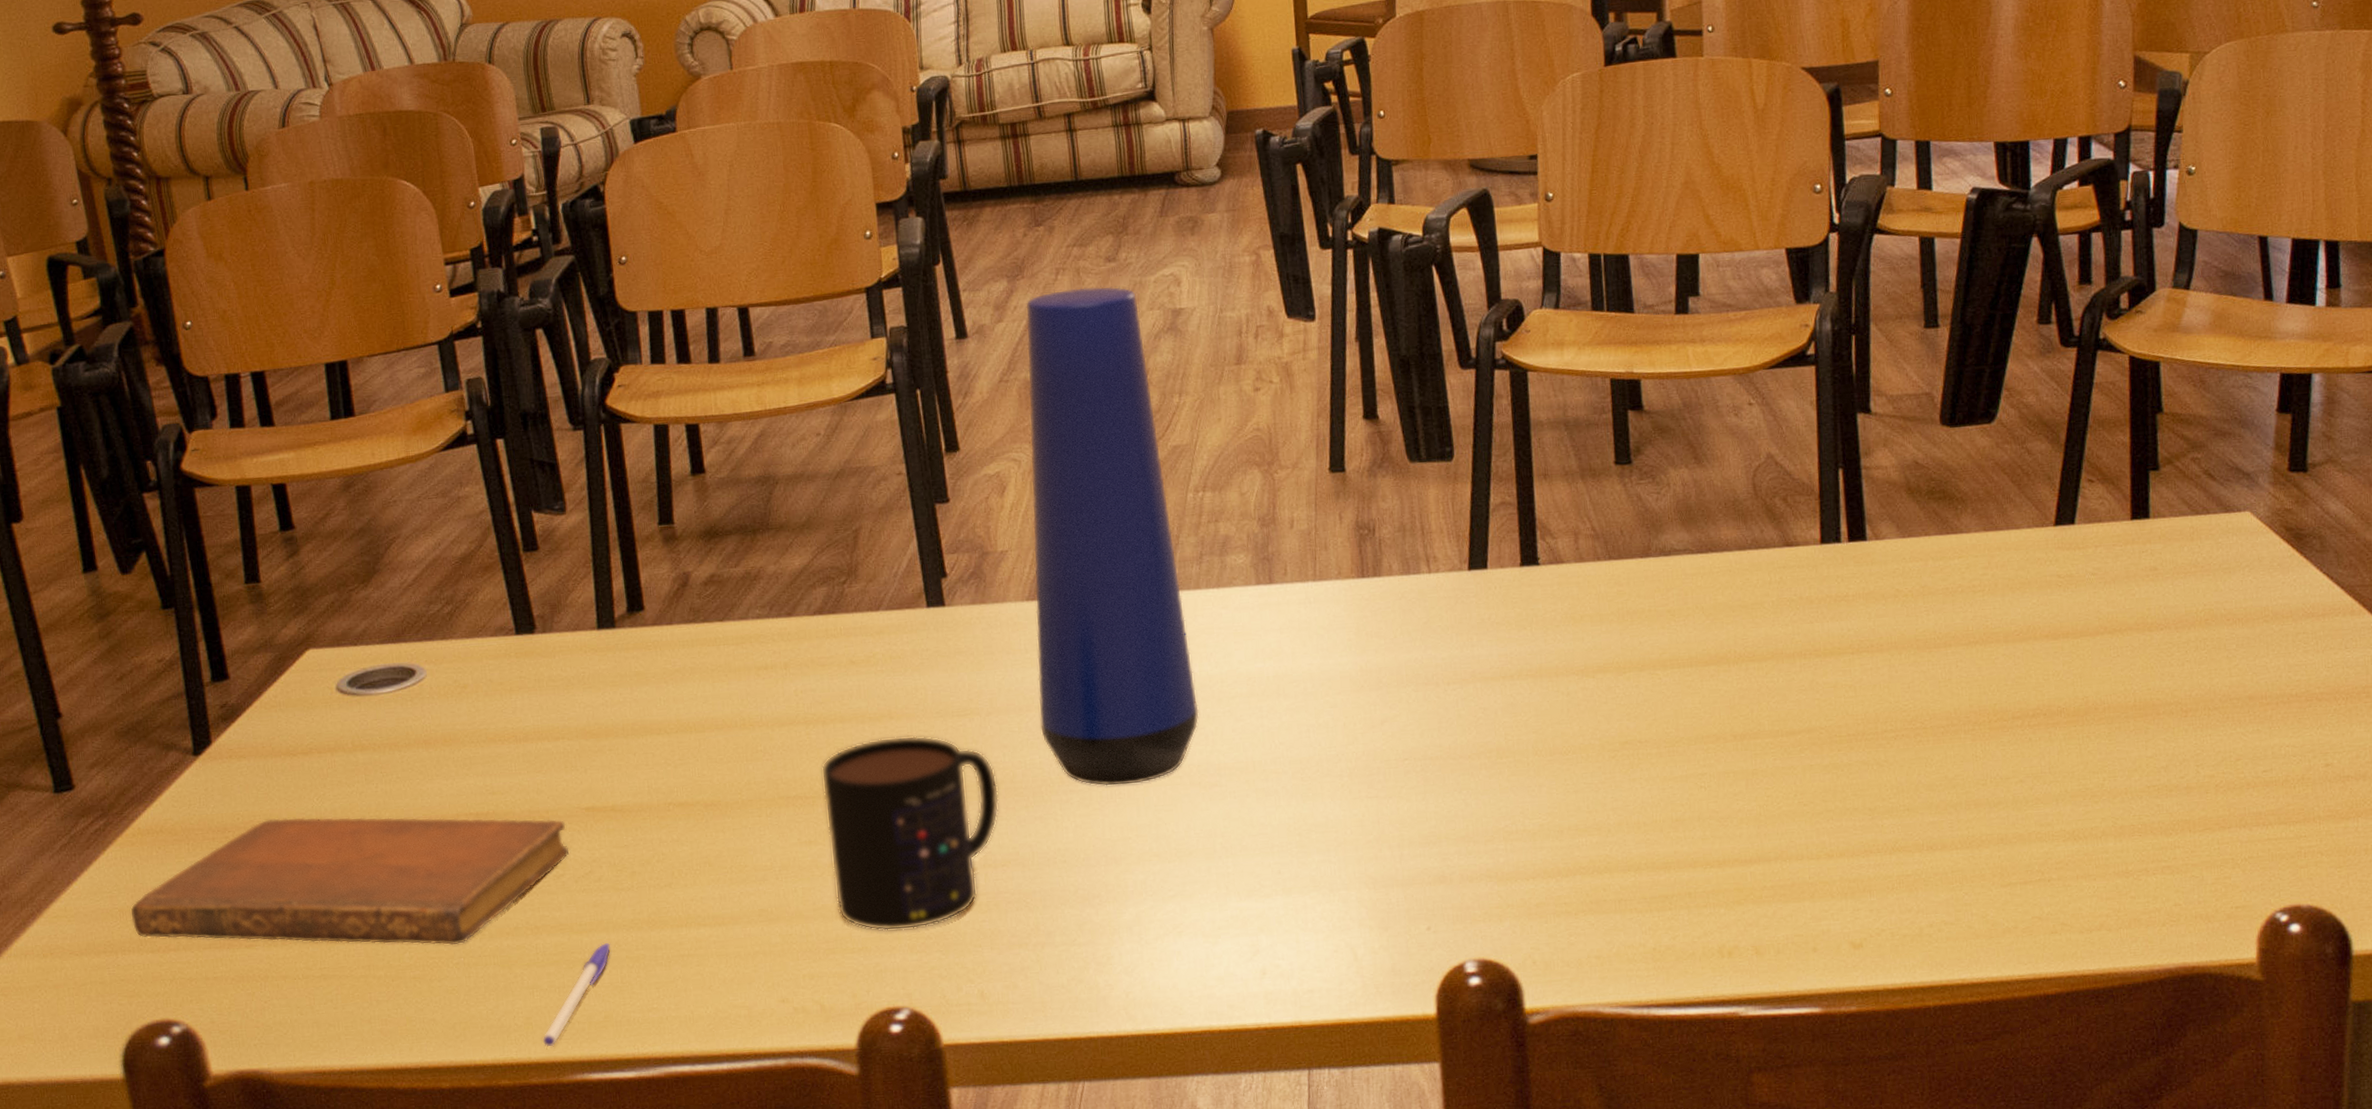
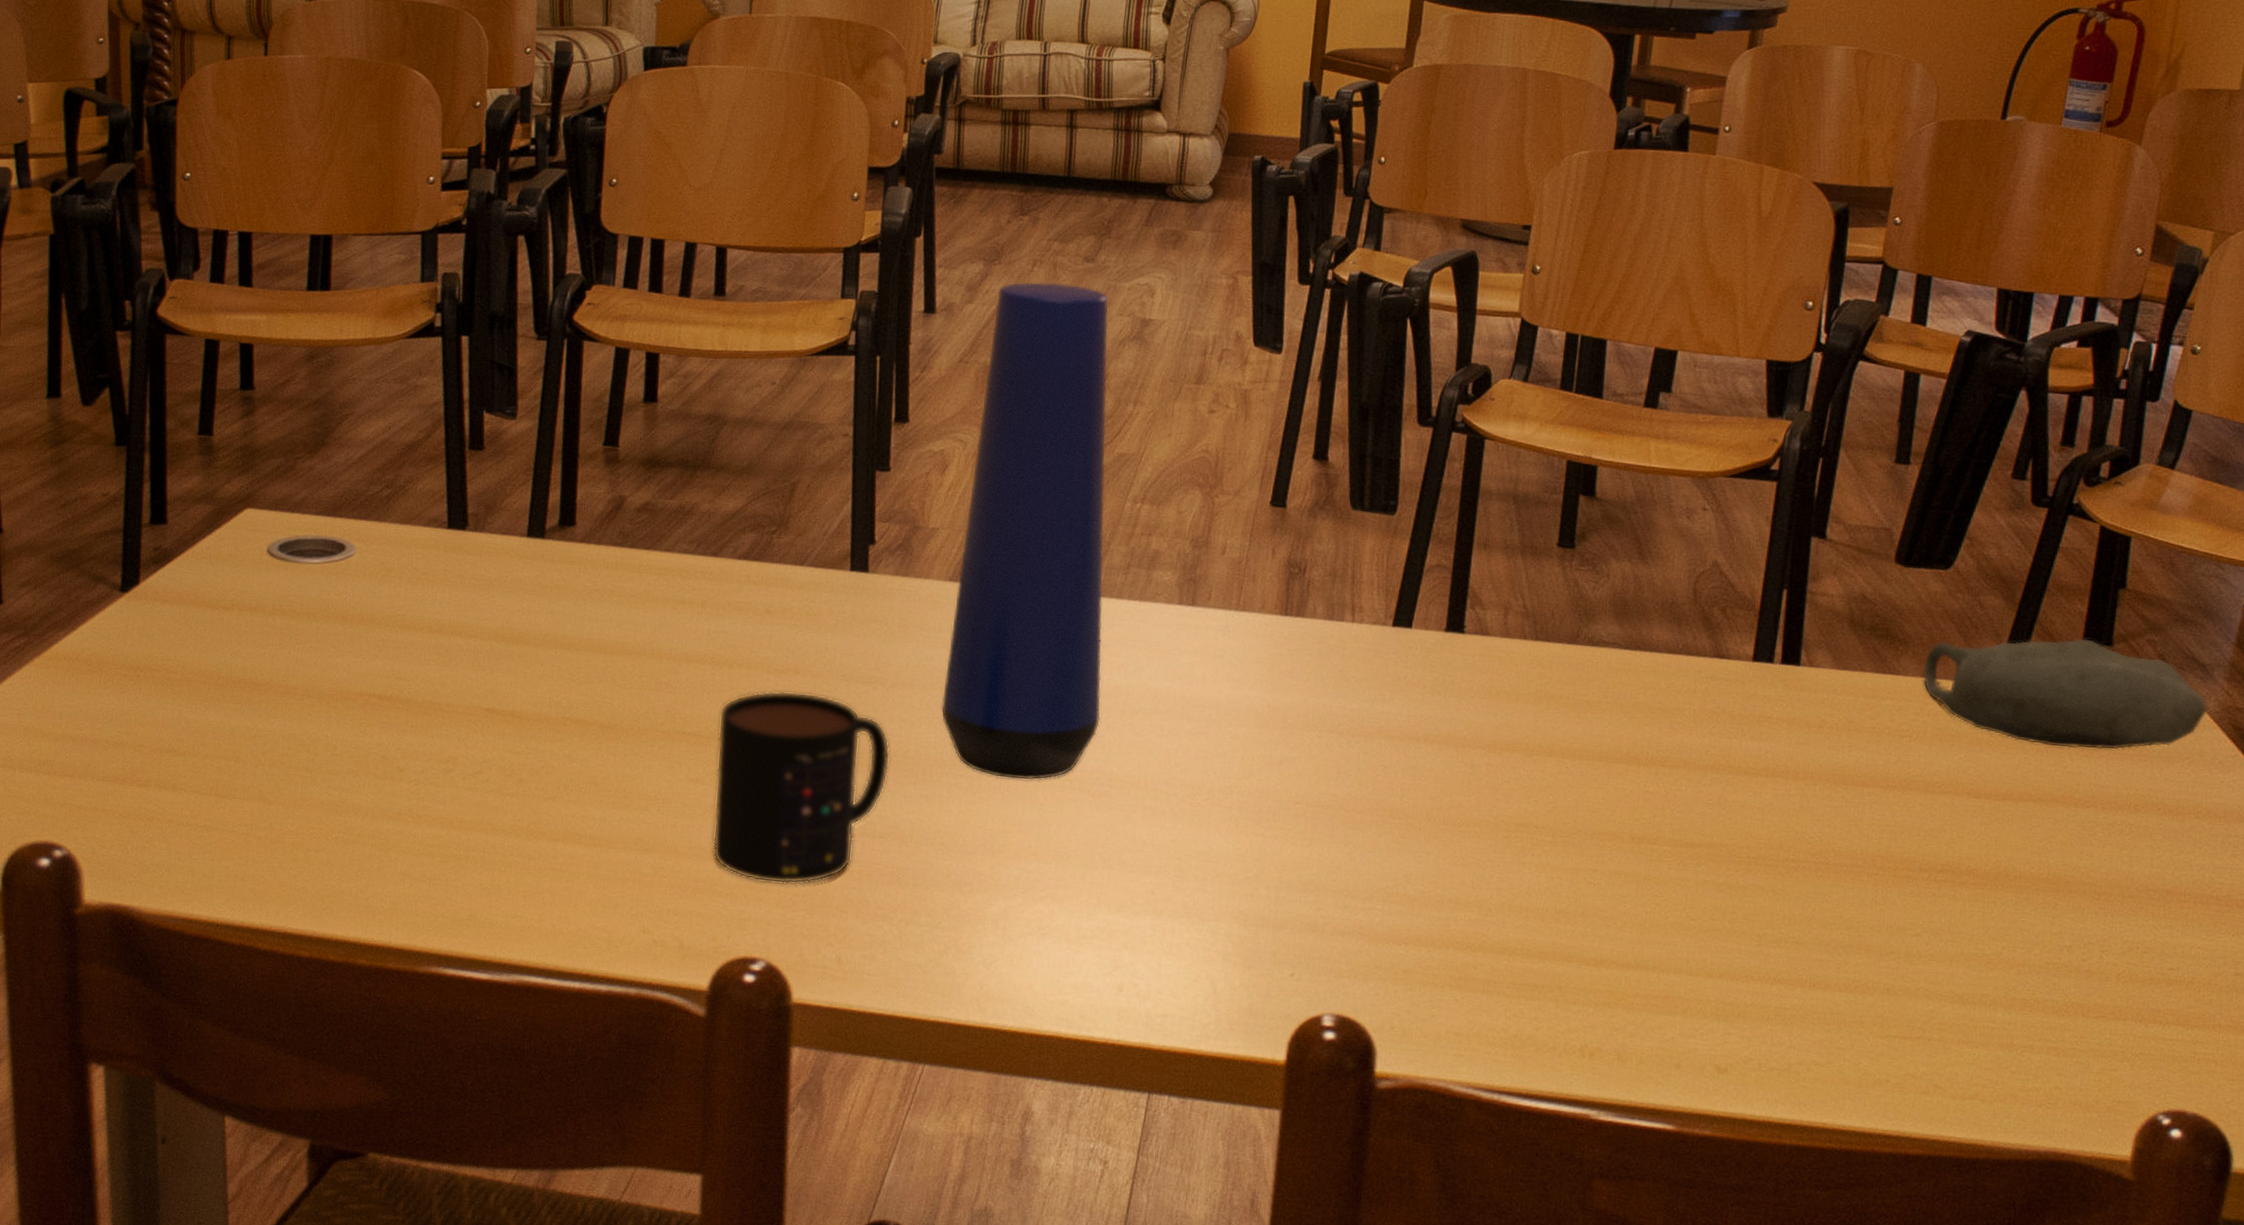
notebook: present [130,817,570,946] -> none [34,665,464,820]
pen: present [542,943,611,1047] -> none [405,843,487,936]
bowl: none [1984,467,2259,577] -> present [1923,639,2208,750]

